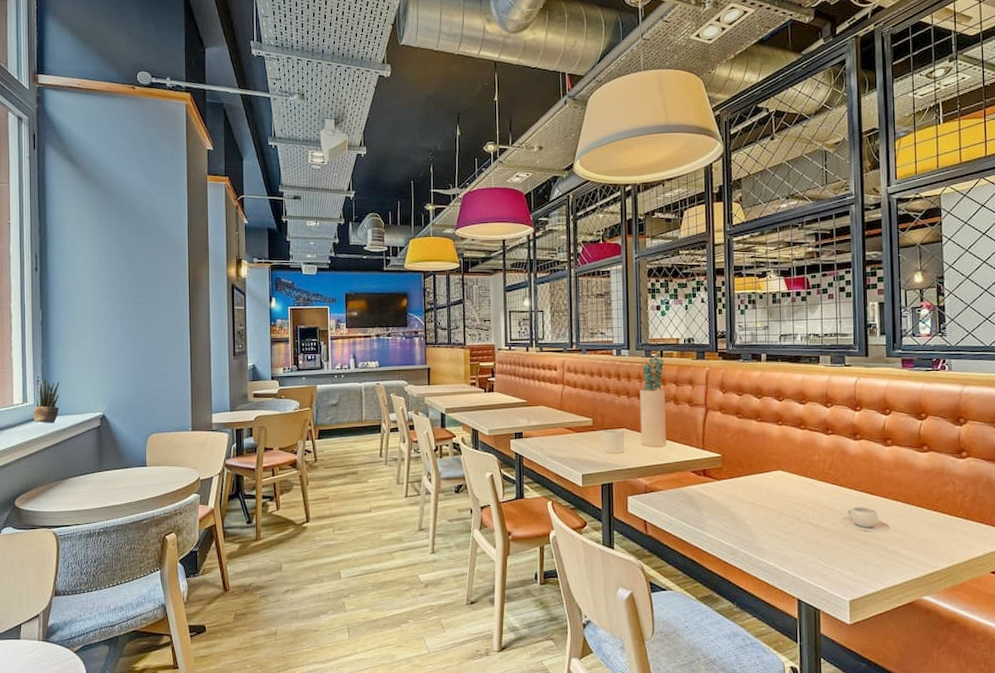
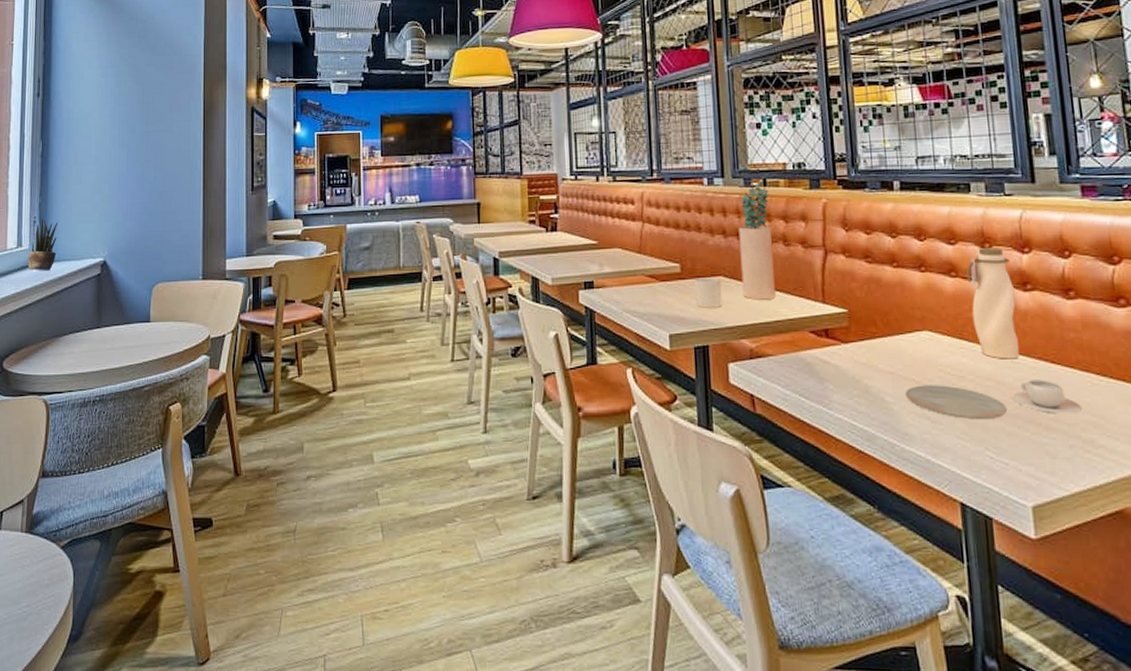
plate: none [761,512,837,538] -> present [904,385,1008,420]
water bottle: none [813,407,848,492] -> present [966,248,1020,359]

